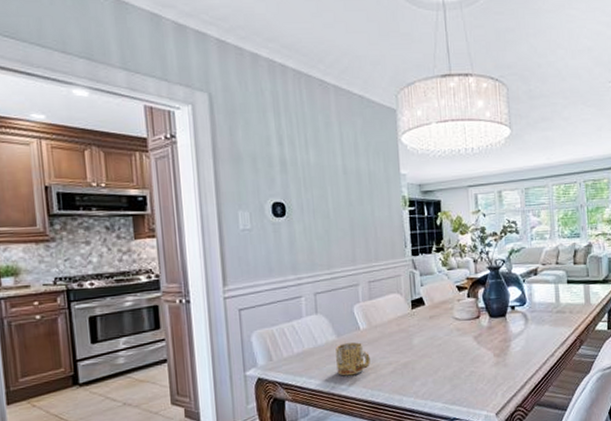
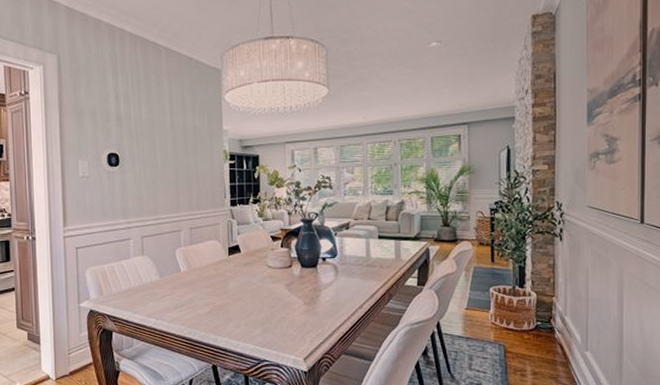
mug: present [335,342,370,376] -> none [158,283,189,313]

